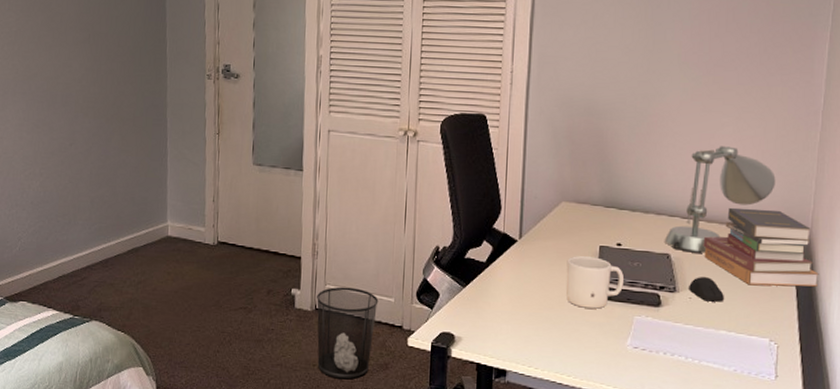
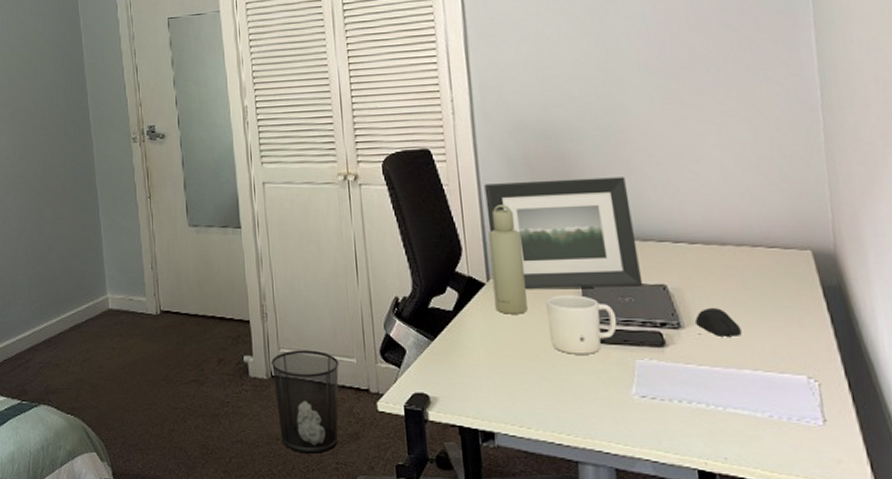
bottle: none [523,171,555,270] -> present [488,205,528,314]
picture frame: none [528,151,652,254] -> present [484,177,643,290]
desk lamp: present [665,146,776,253] -> none [657,156,780,281]
books: present [703,207,819,287] -> none [703,223,856,314]

